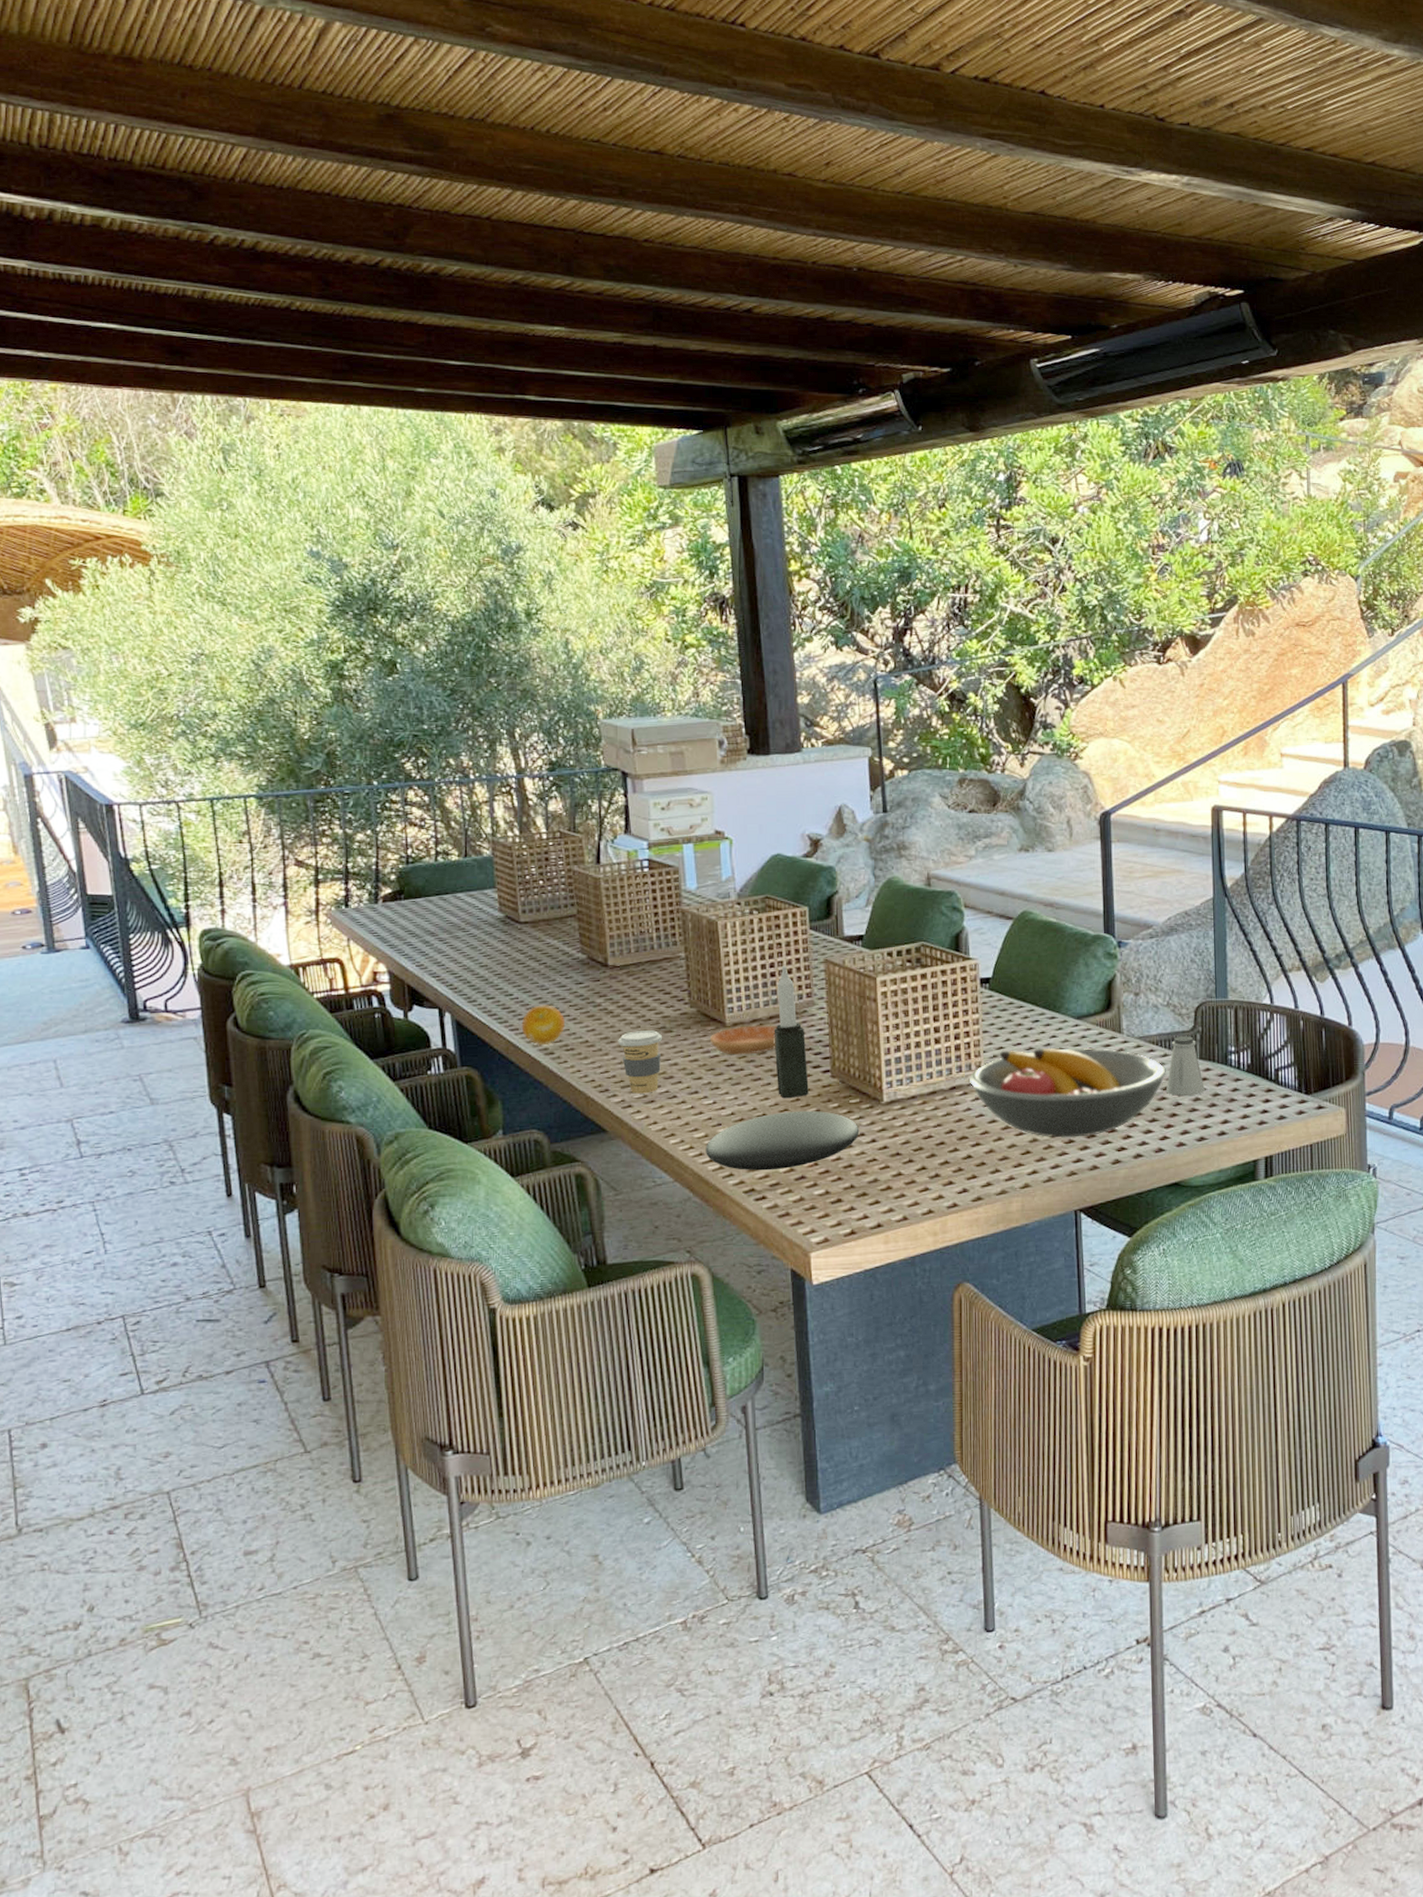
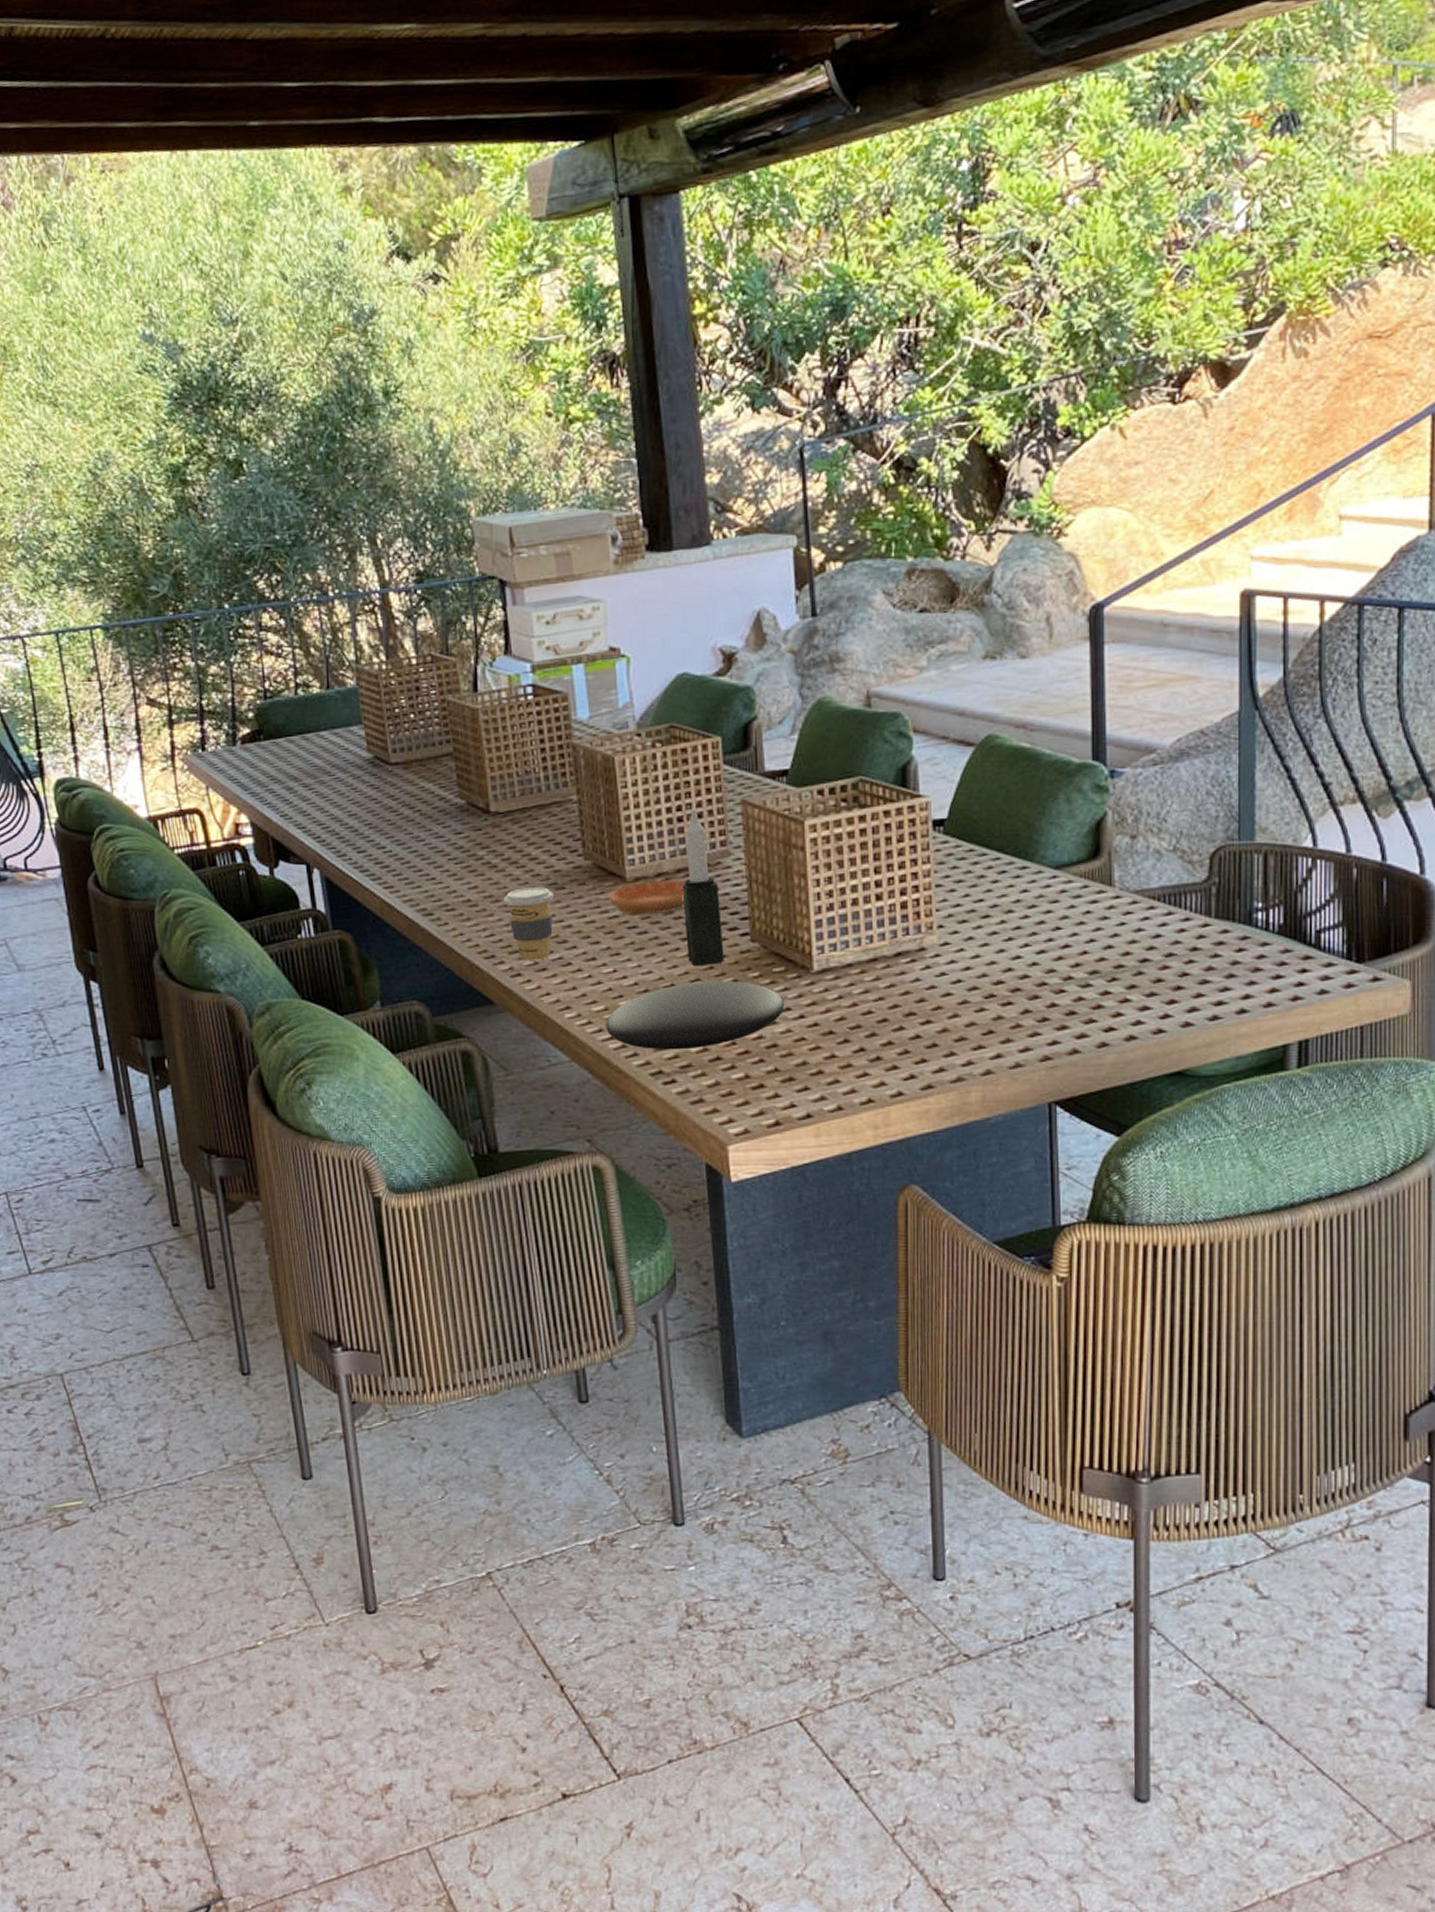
fruit: present [521,1005,565,1046] -> none [396,858,444,906]
fruit bowl: present [968,1047,1166,1138] -> none [917,904,1170,1015]
saltshaker: present [1166,1036,1206,1097] -> none [1170,889,1222,965]

